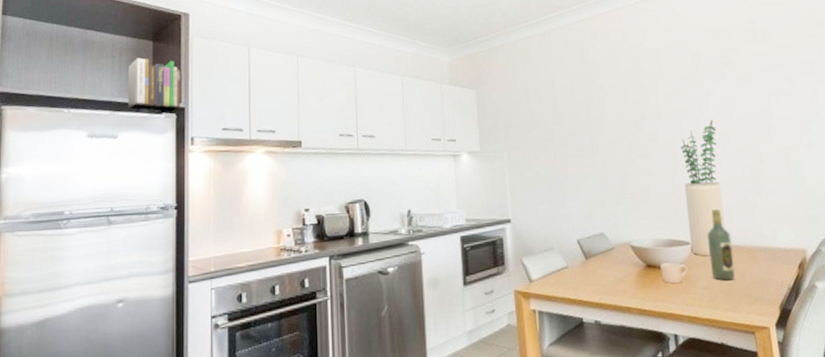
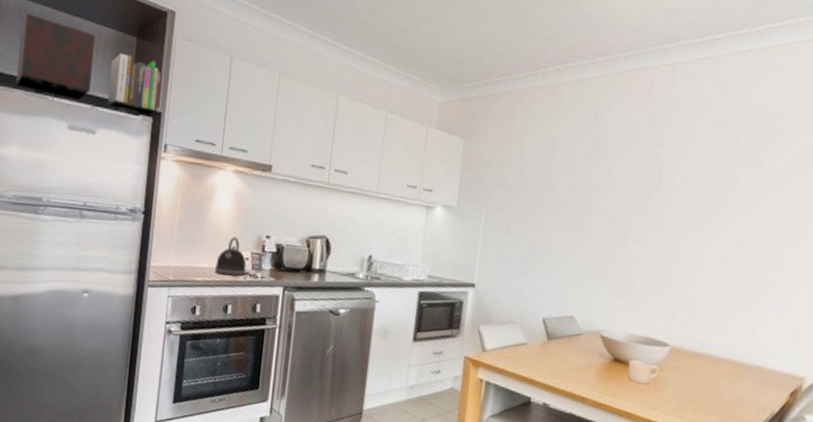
decorative box: none [28,33,109,109] -> present [16,14,95,101]
kettle: none [256,216,289,256] -> present [214,237,246,276]
vase: present [680,119,725,257] -> none [669,214,735,363]
wine bottle: present [706,209,735,281] -> none [685,315,719,393]

